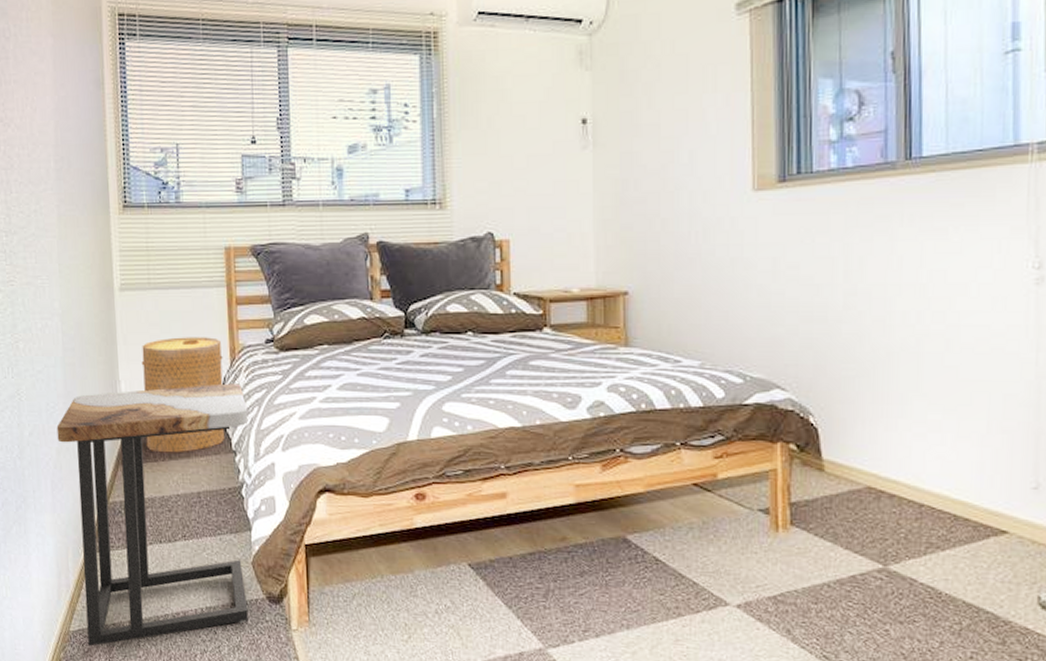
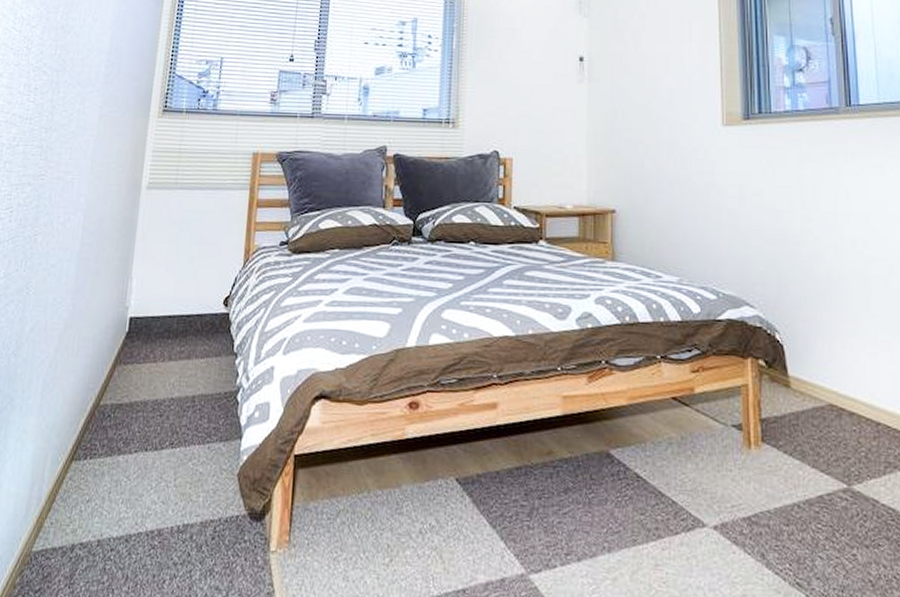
side table: present [56,383,249,647] -> none [49,283,255,570]
basket: present [141,337,224,453] -> none [148,236,237,354]

